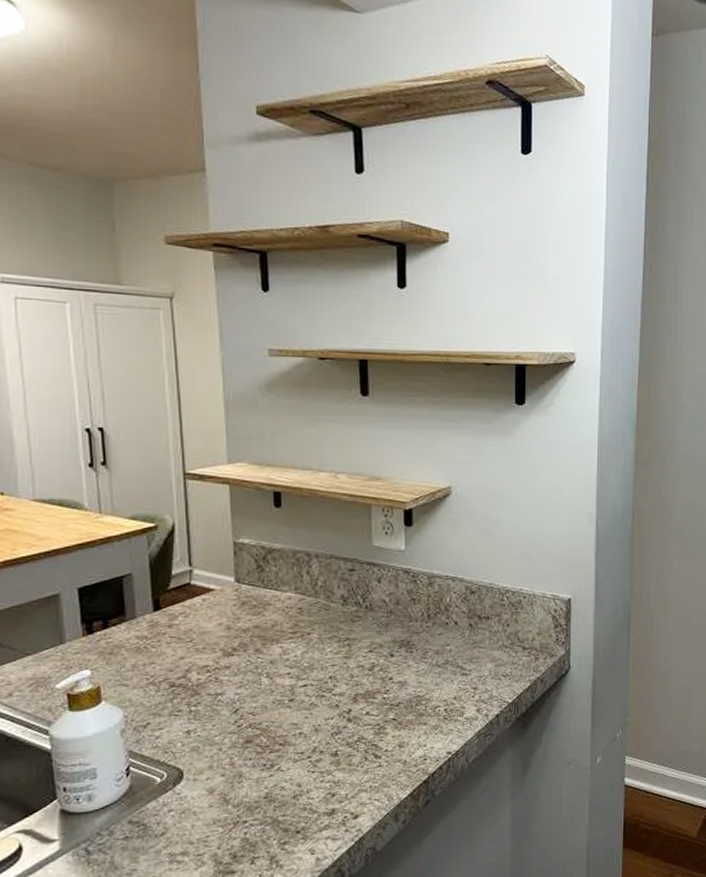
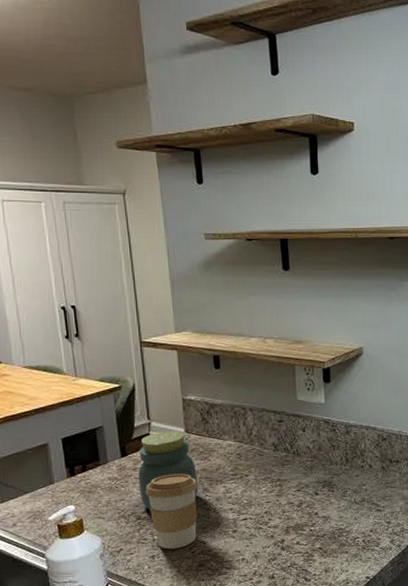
jar: none [174,580,249,675] -> present [138,430,199,510]
coffee cup: none [182,631,248,723] -> present [145,473,197,550]

